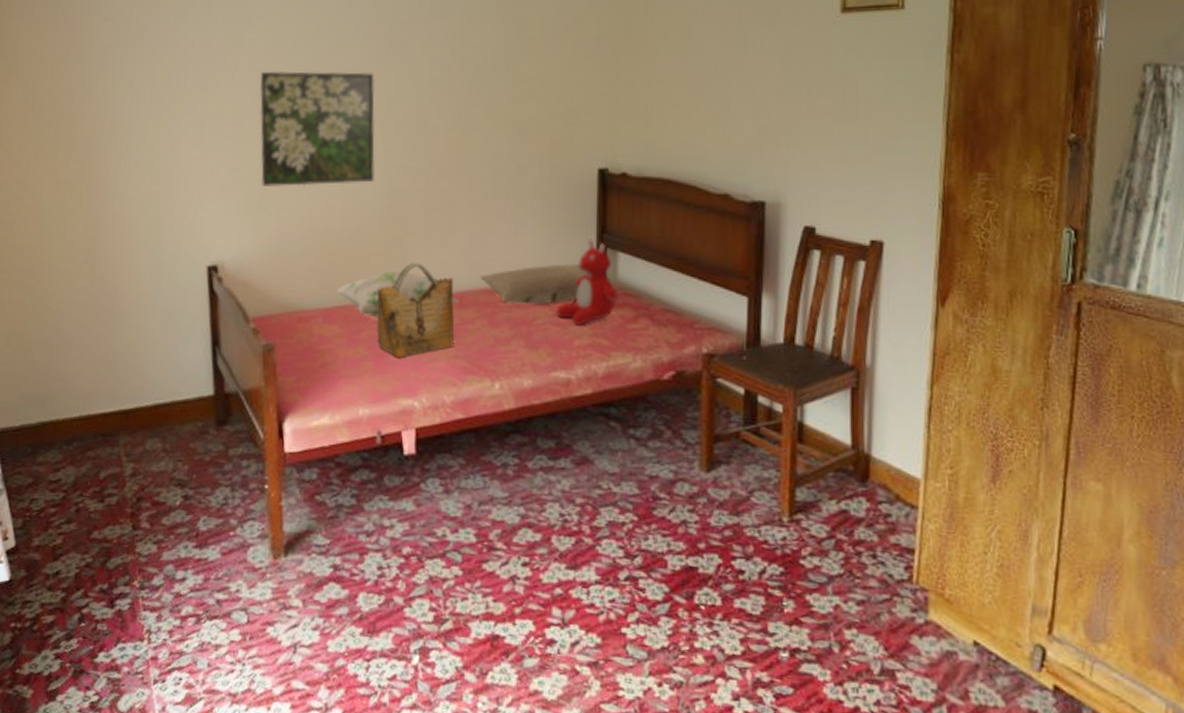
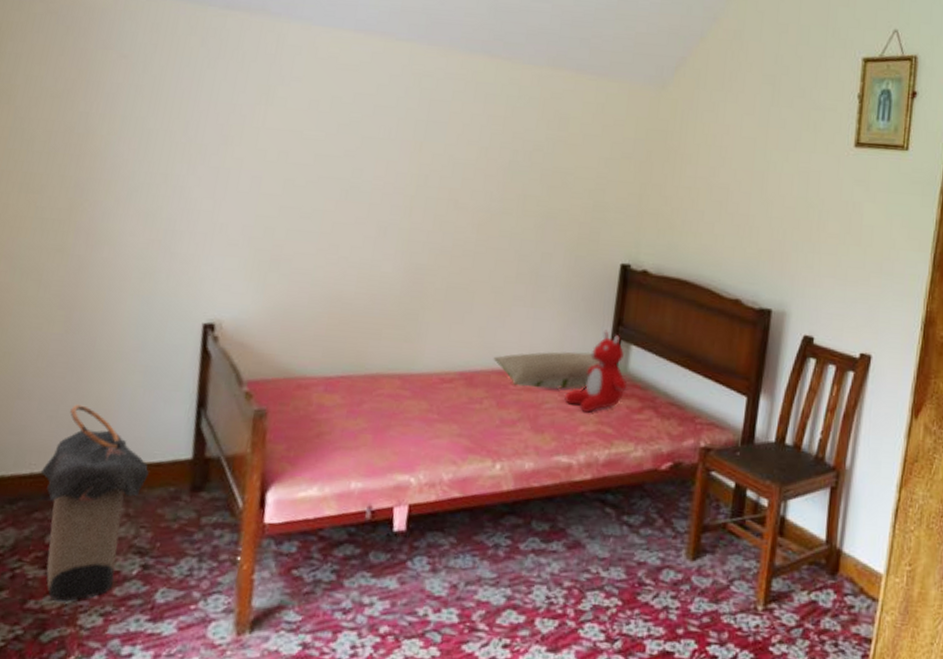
laundry hamper: none [87,350,178,531] -> present [40,404,149,601]
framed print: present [259,71,375,186] -> none [274,131,410,255]
decorative pillow: present [336,270,460,318] -> none [342,344,470,391]
grocery bag: present [377,262,454,357] -> none [379,337,466,432]

